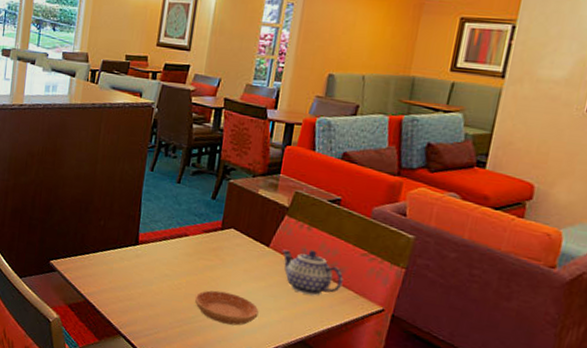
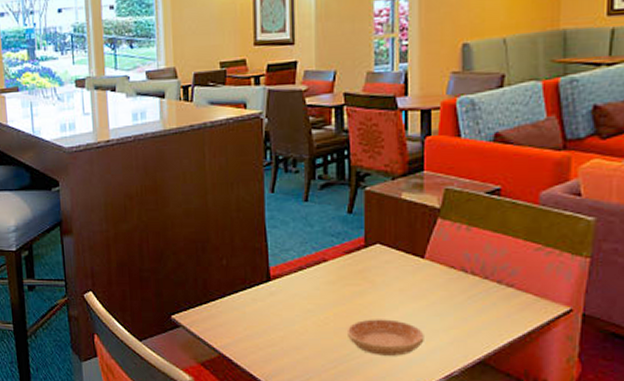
teapot: present [281,249,344,296] -> none [440,253,518,307]

